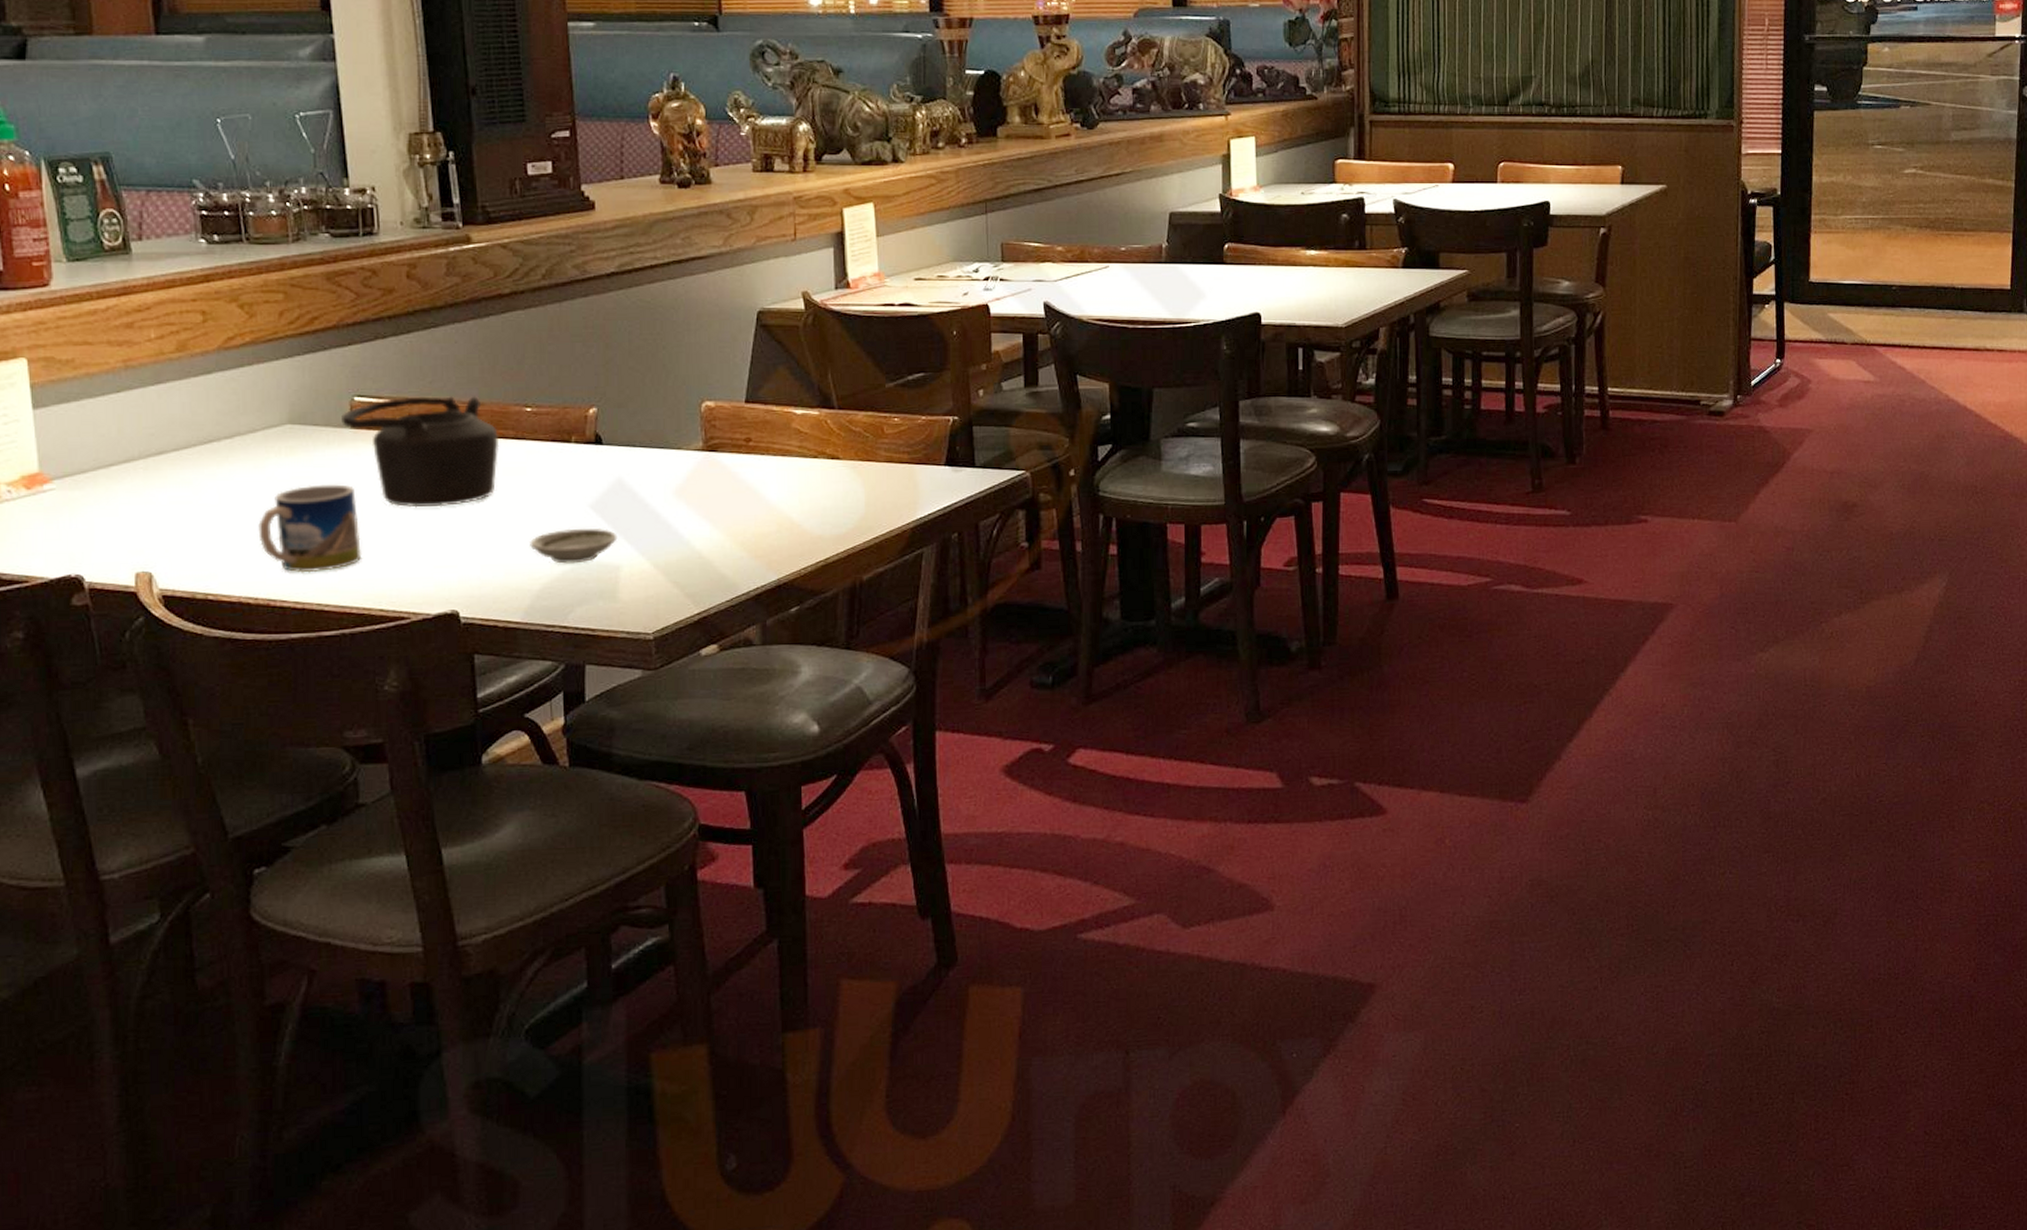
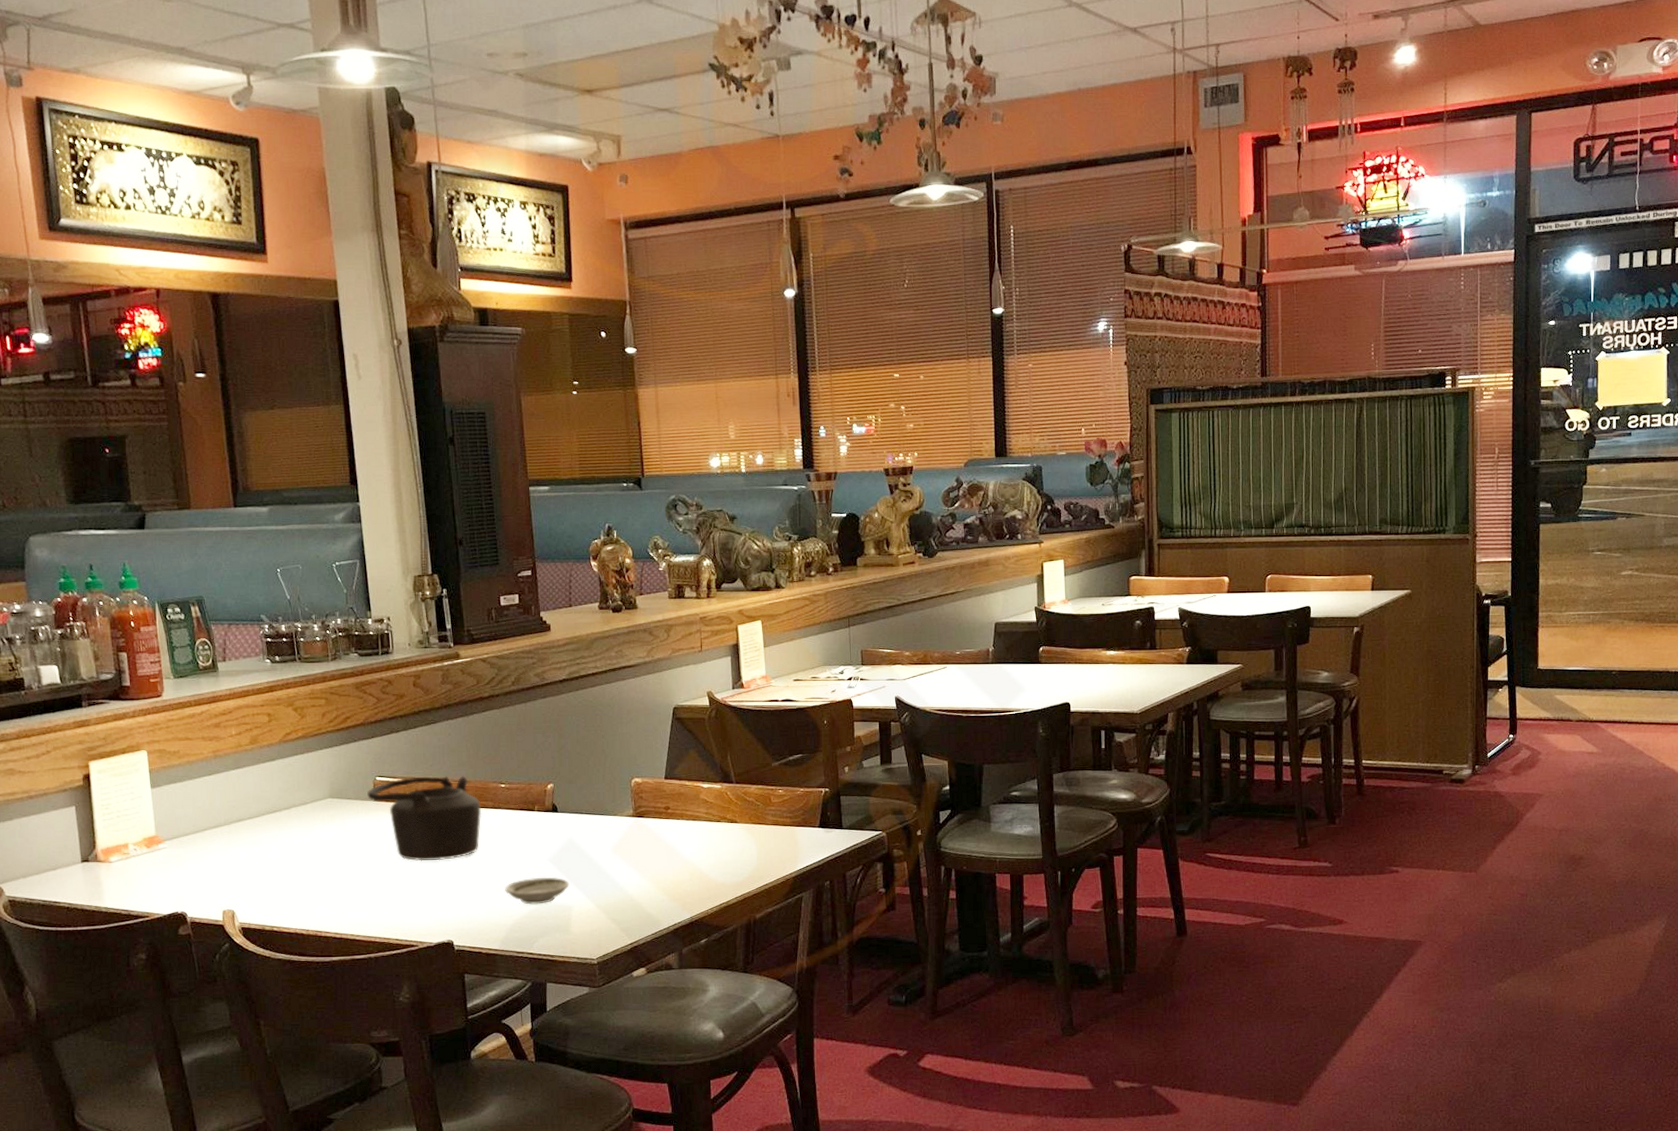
mug: present [258,484,362,573] -> none [309,843,383,911]

